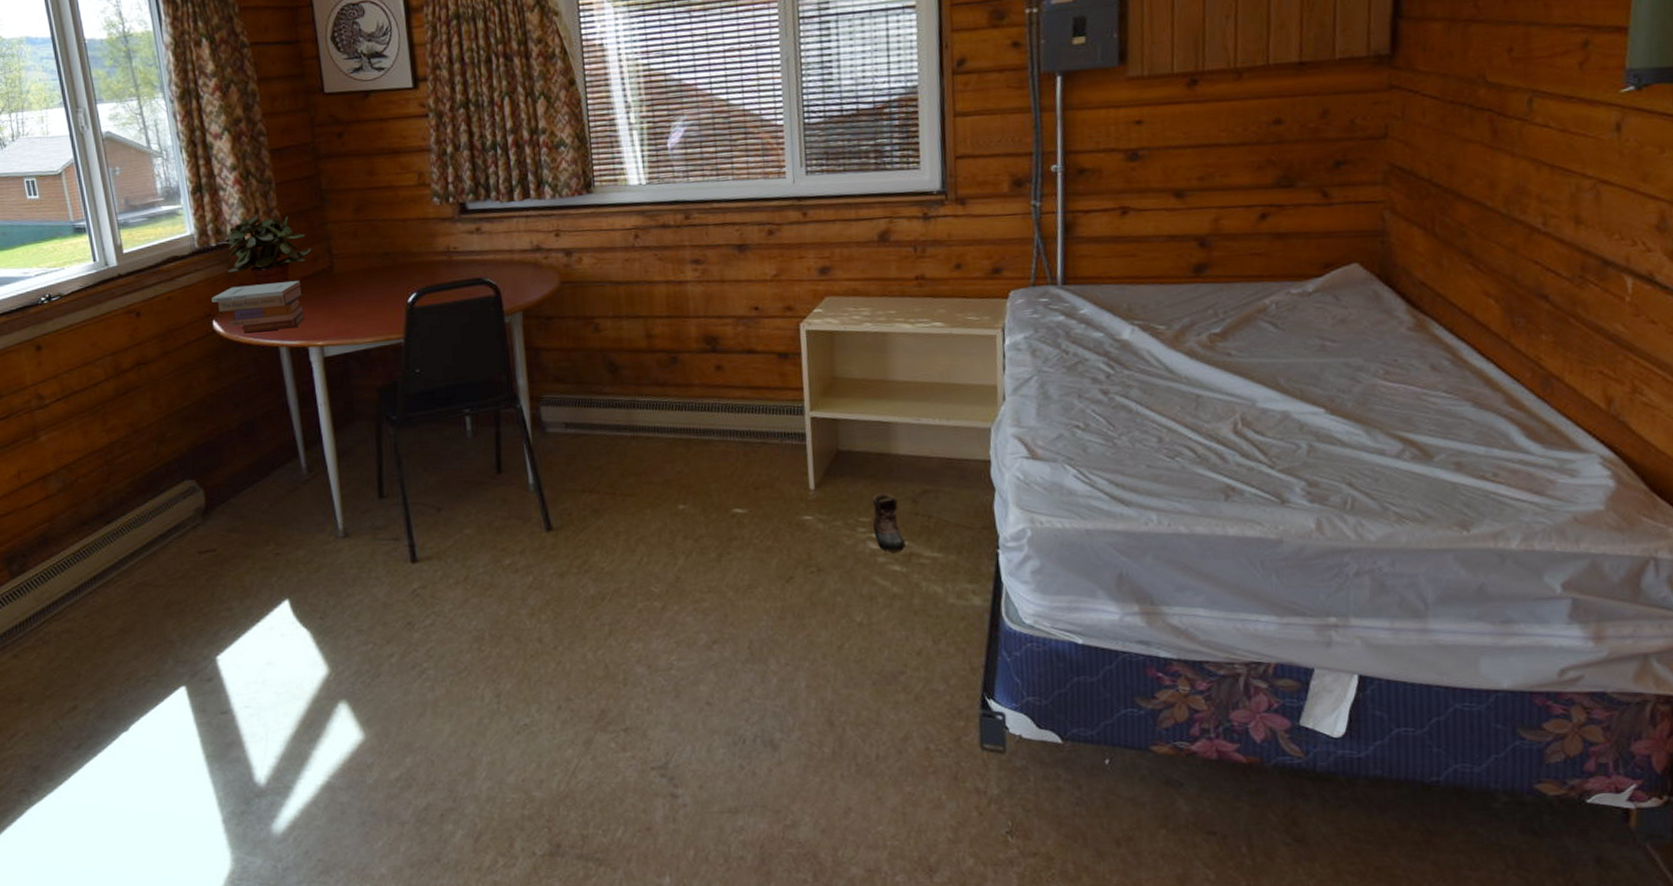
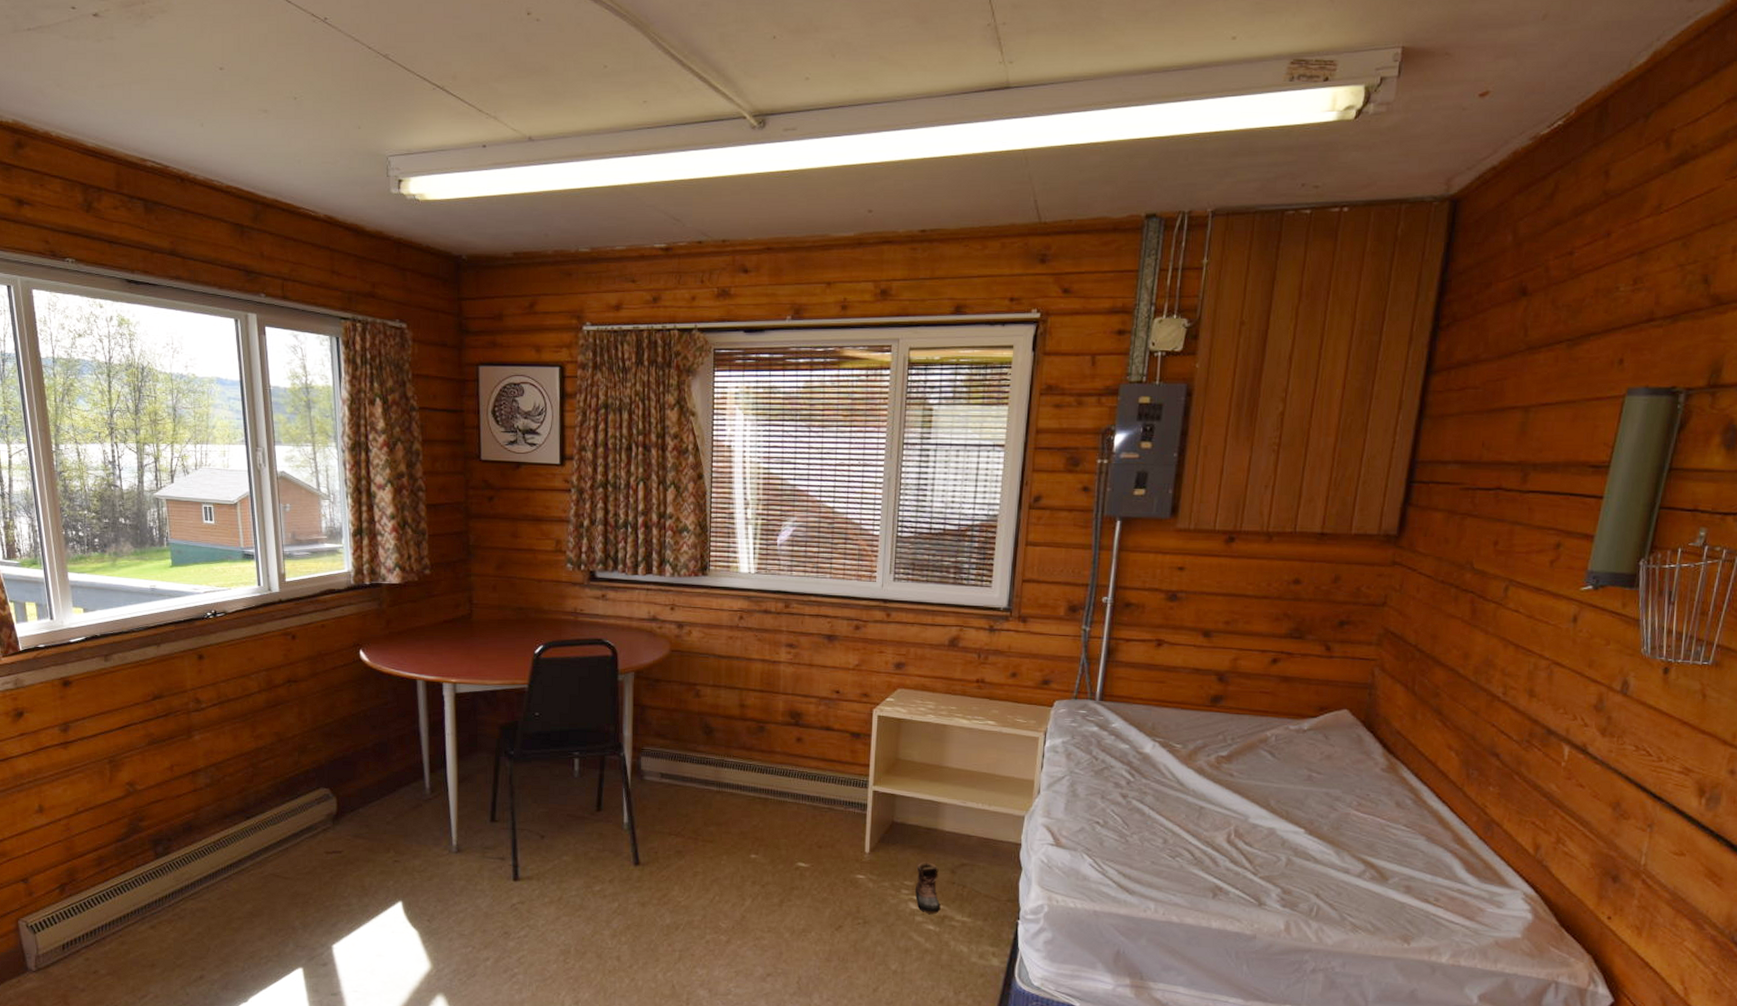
books: present [211,280,305,334] -> none [361,622,443,665]
potted plant: present [224,214,312,286] -> none [377,561,455,624]

